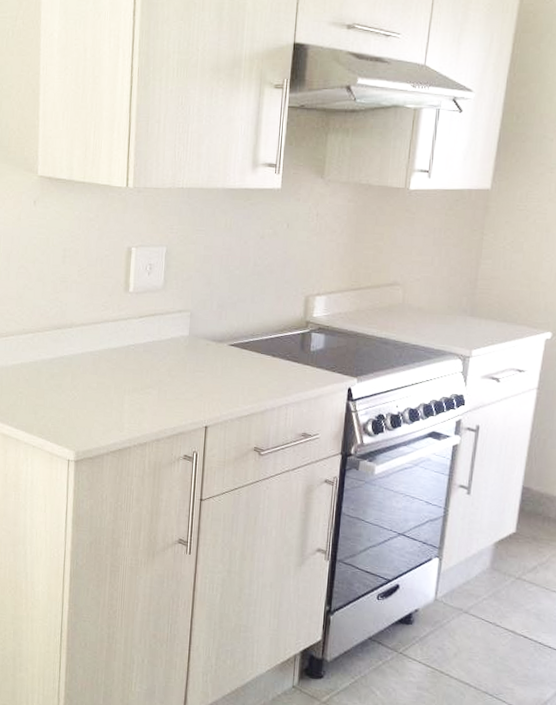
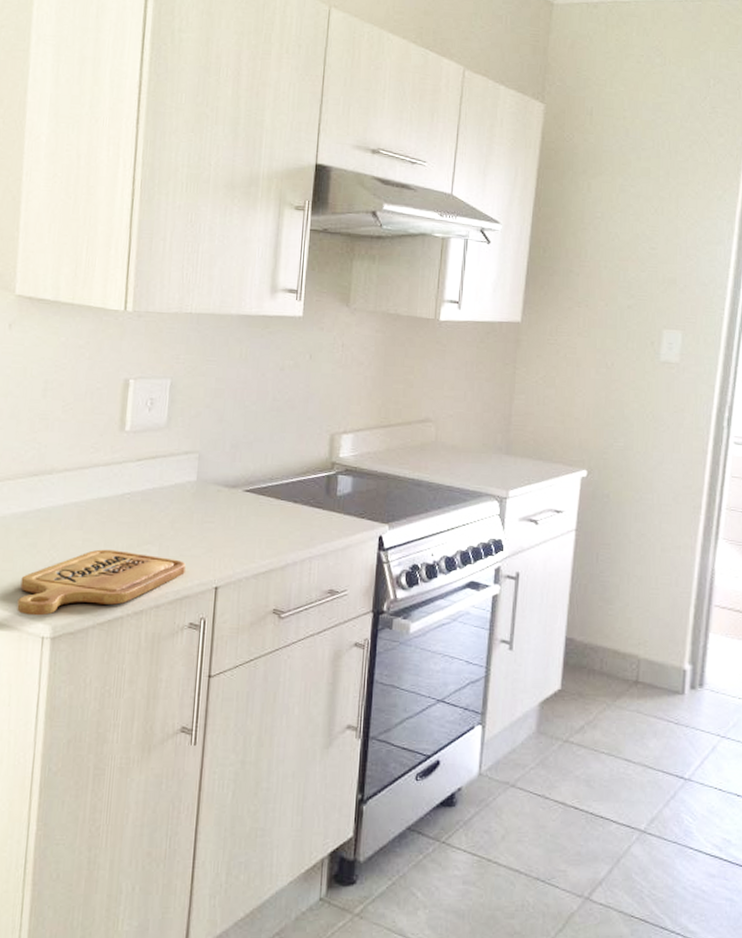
cutting board: none [48,391,181,443] -> present [17,549,186,616]

